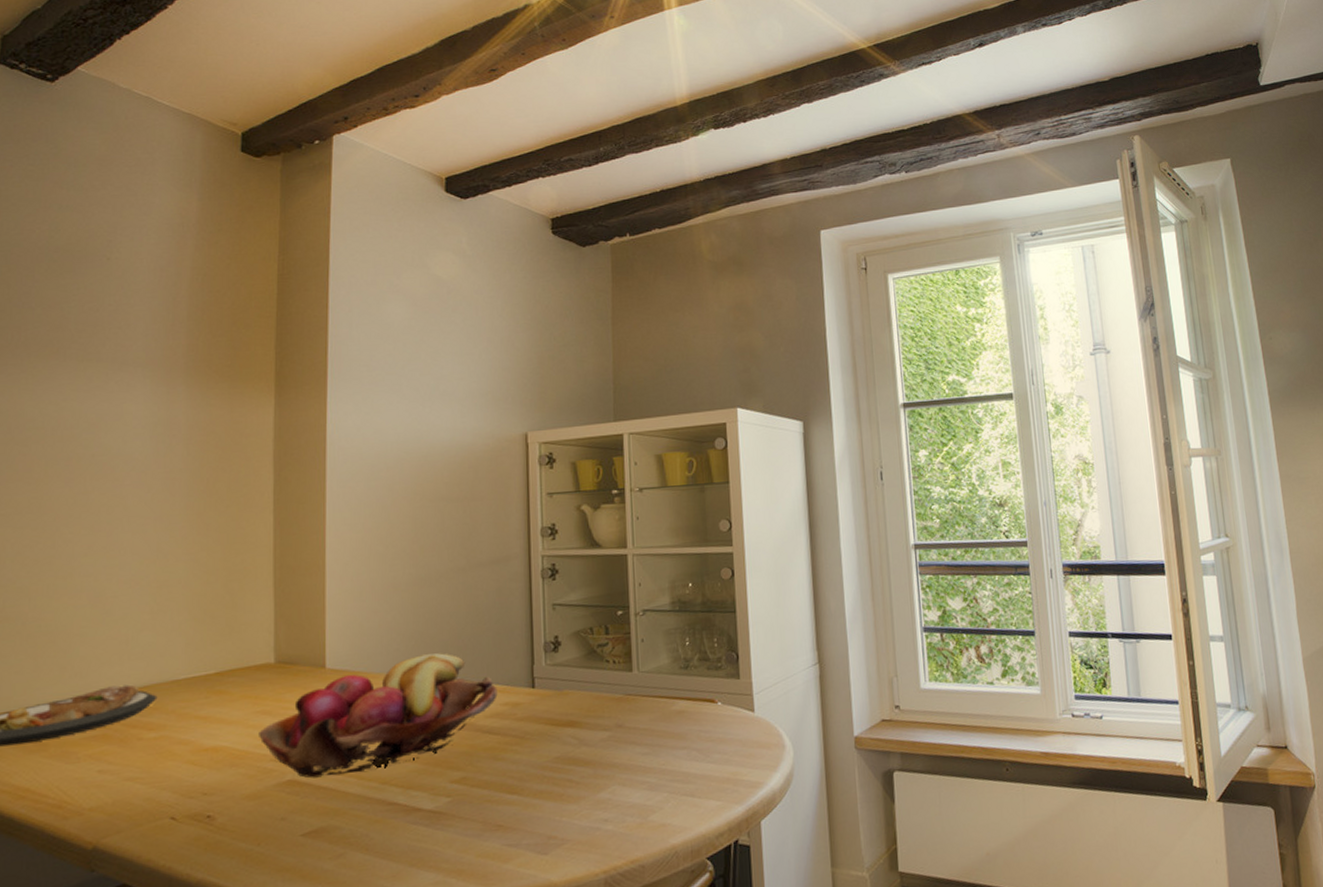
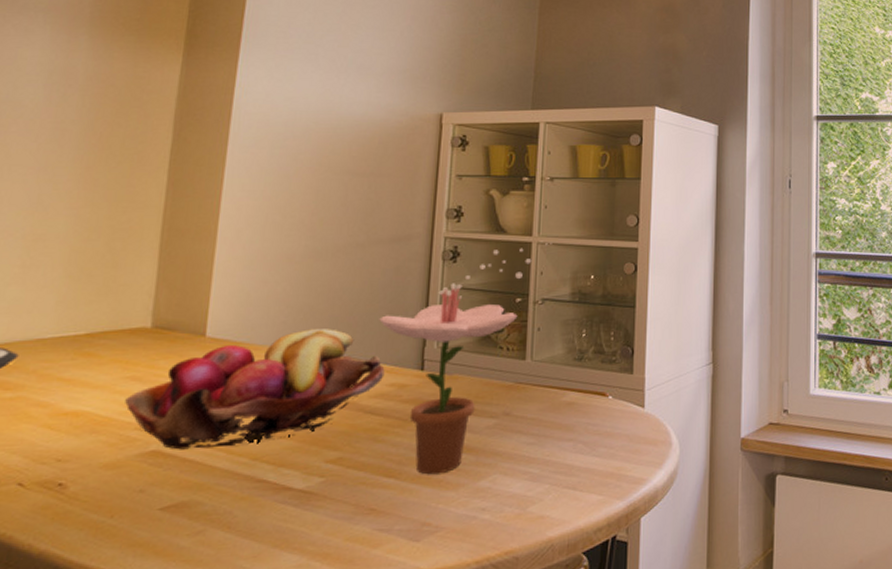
flower: none [487,552,648,790] -> present [379,240,552,475]

